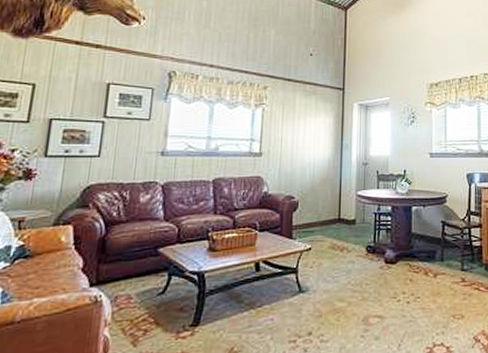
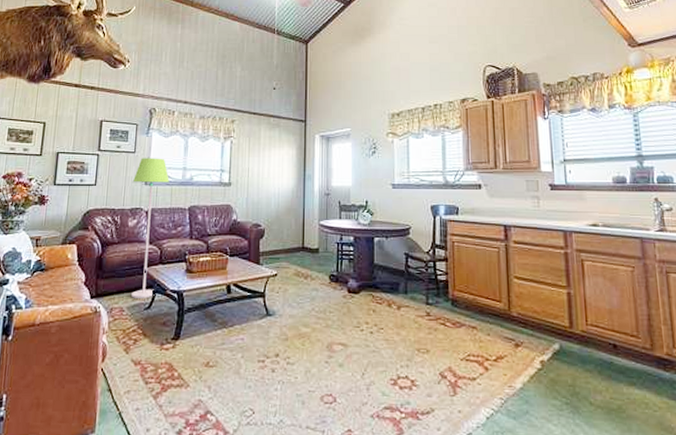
floor lamp: none [142,126,191,283] -> present [131,158,169,298]

